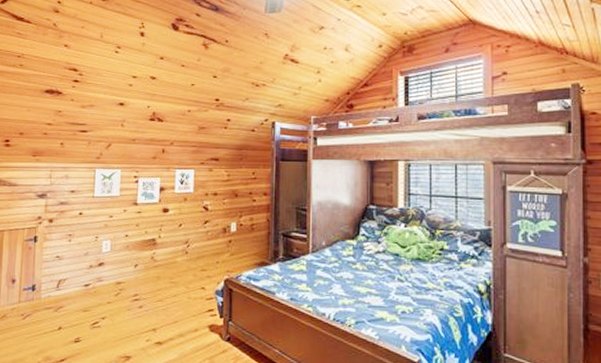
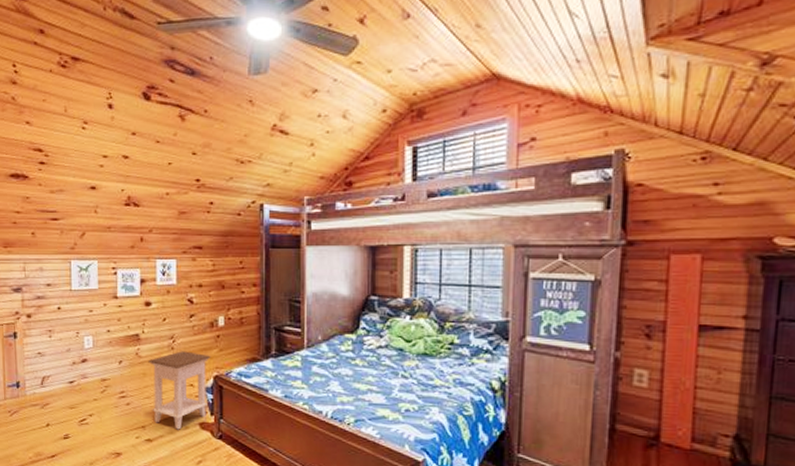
nightstand: none [163,255,223,333] -> present [148,351,211,430]

